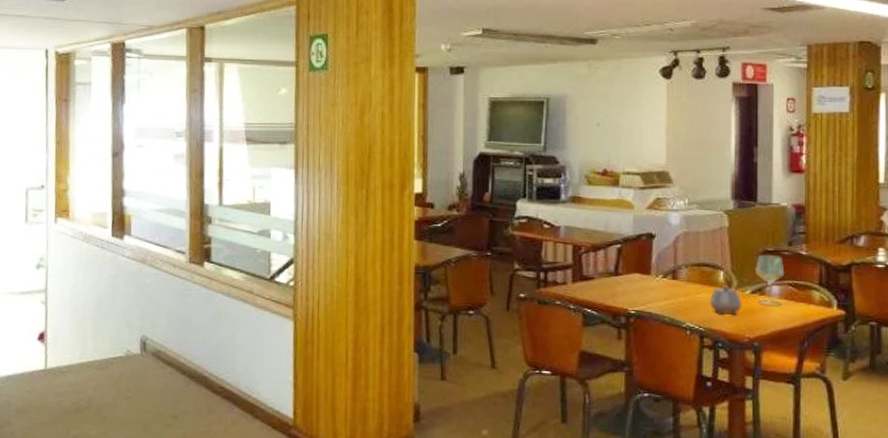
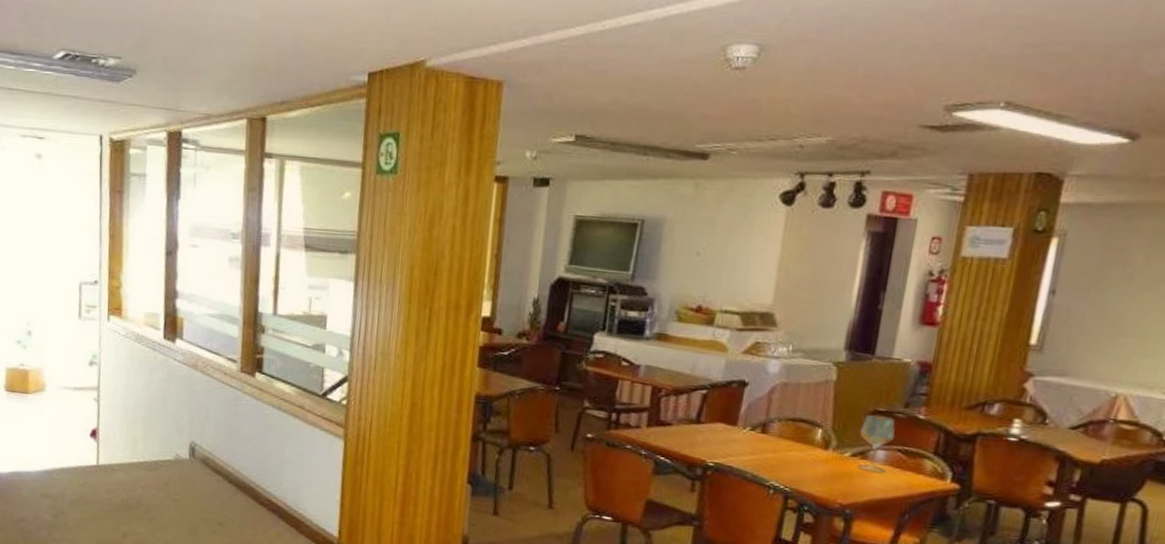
sugar bowl: present [709,285,742,315] -> none [800,445,839,478]

